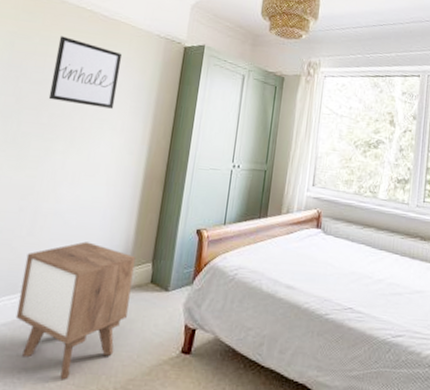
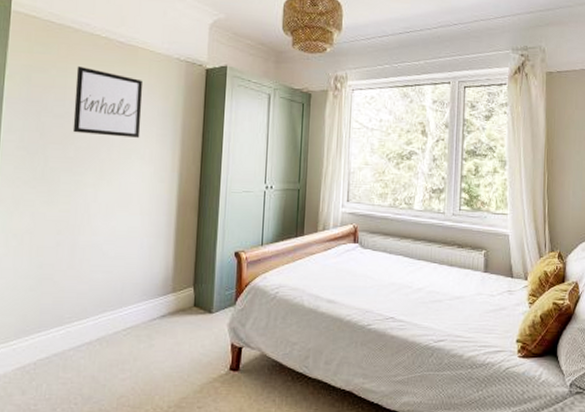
nightstand: present [15,241,136,380] -> none [65,271,177,403]

